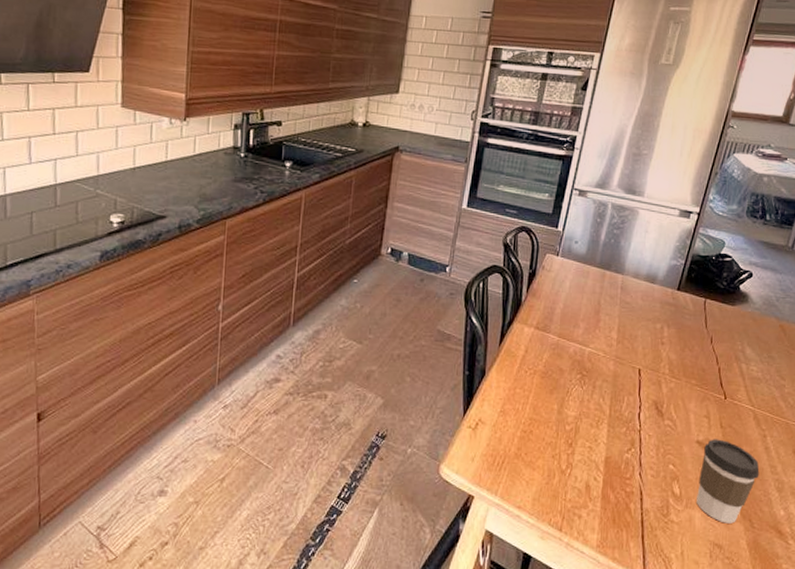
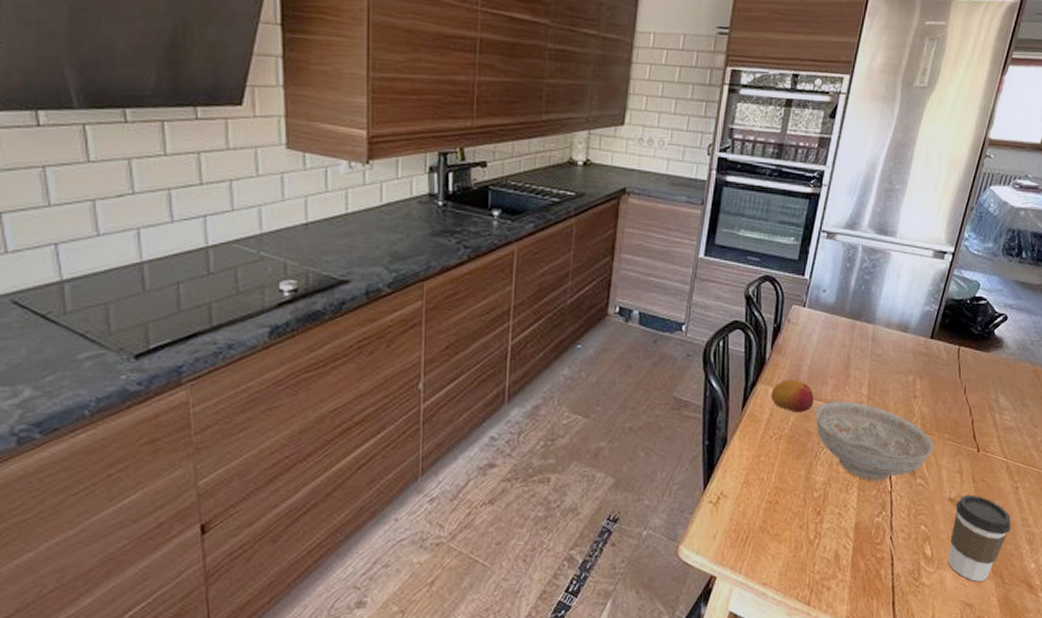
fruit: none [526,320,567,351] -> present [770,379,814,413]
decorative bowl: none [568,343,681,419] -> present [816,401,934,481]

